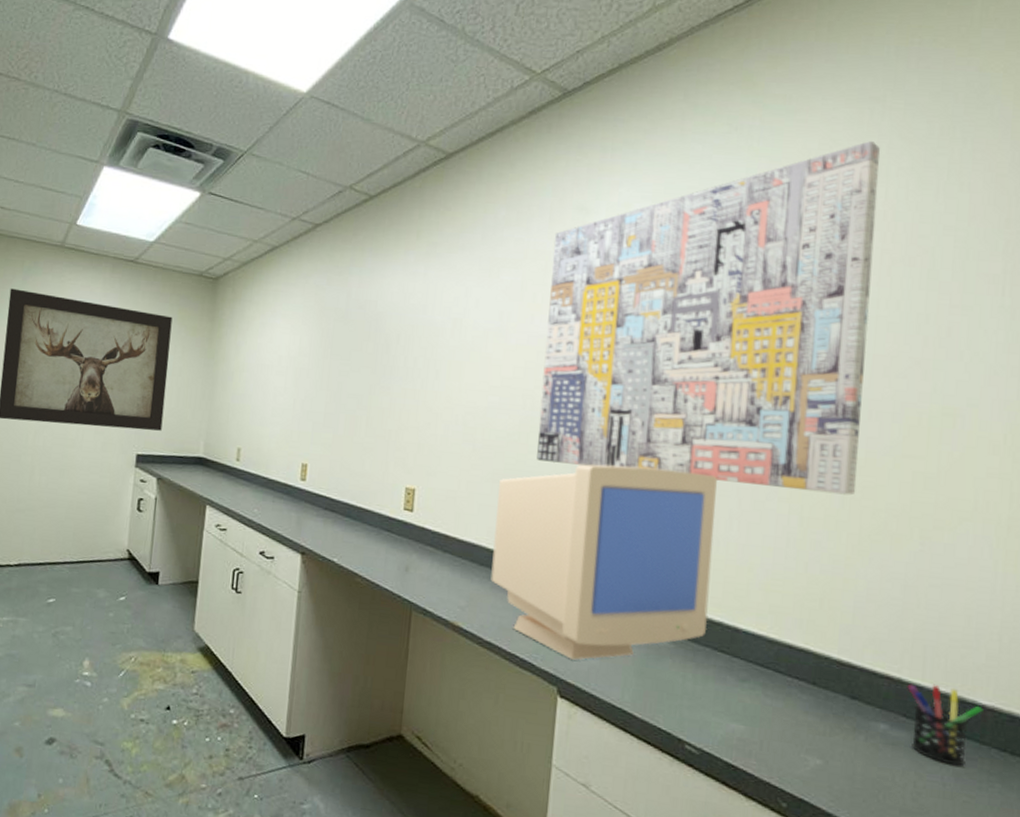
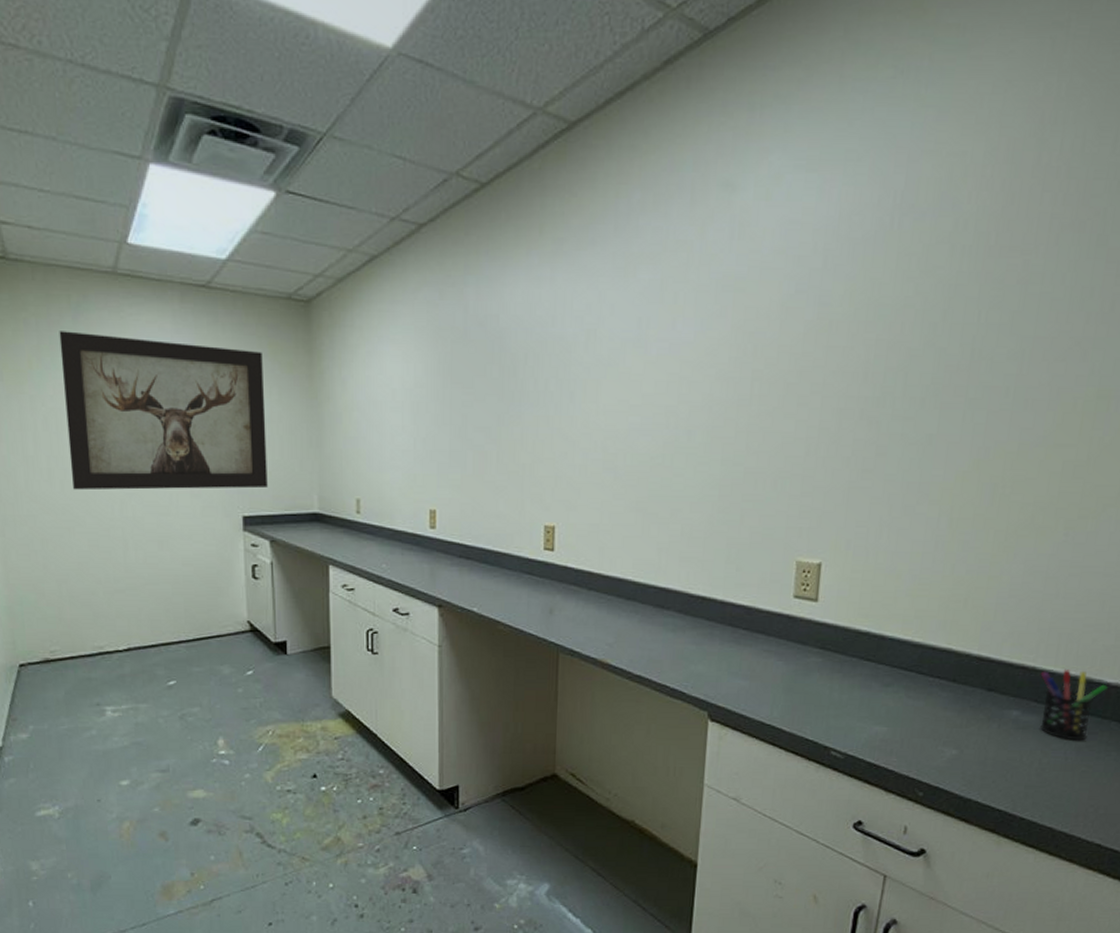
computer monitor: present [491,464,717,660] -> none [638,481,869,684]
wall art: present [537,141,880,496] -> none [682,80,1059,492]

